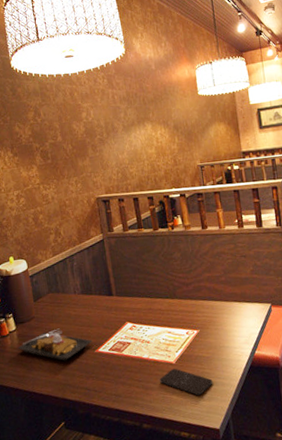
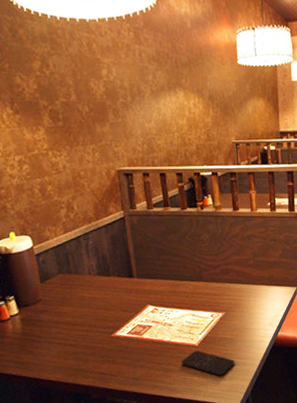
plate: present [18,328,93,362] -> none [21,311,109,346]

